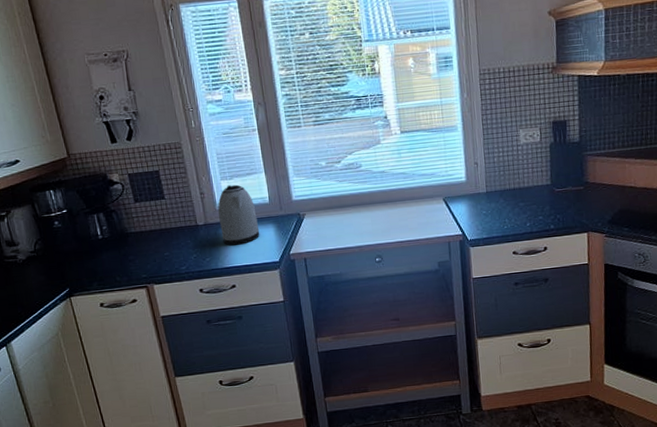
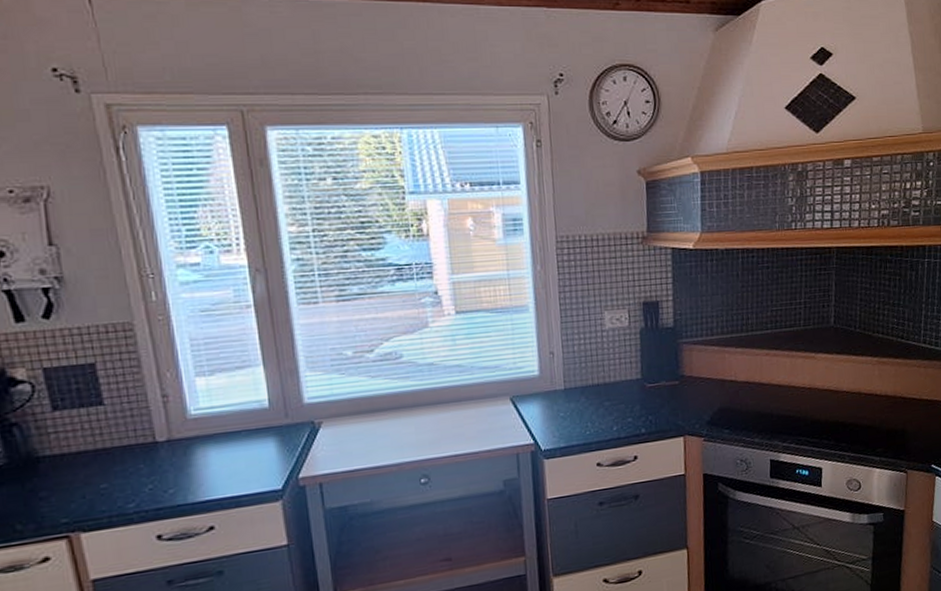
kettle: present [218,184,260,246] -> none [189,382,254,470]

